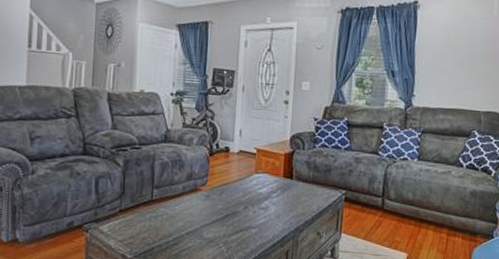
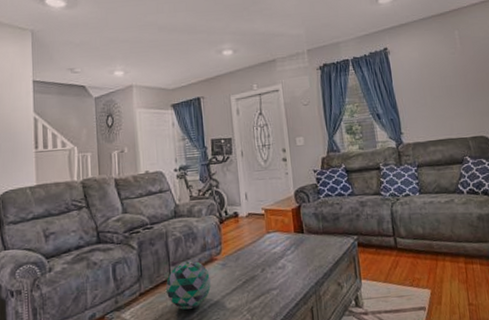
decorative ball: none [146,186,193,233] -> present [166,260,212,310]

